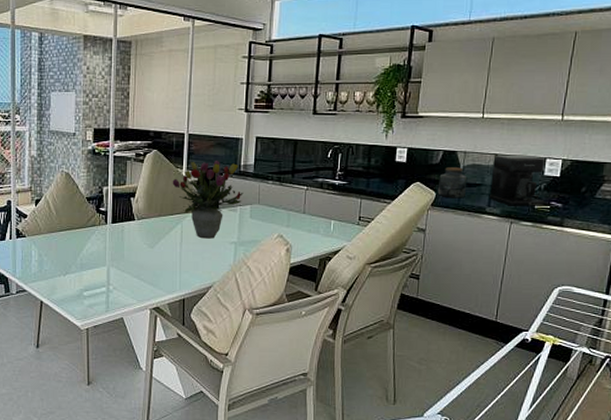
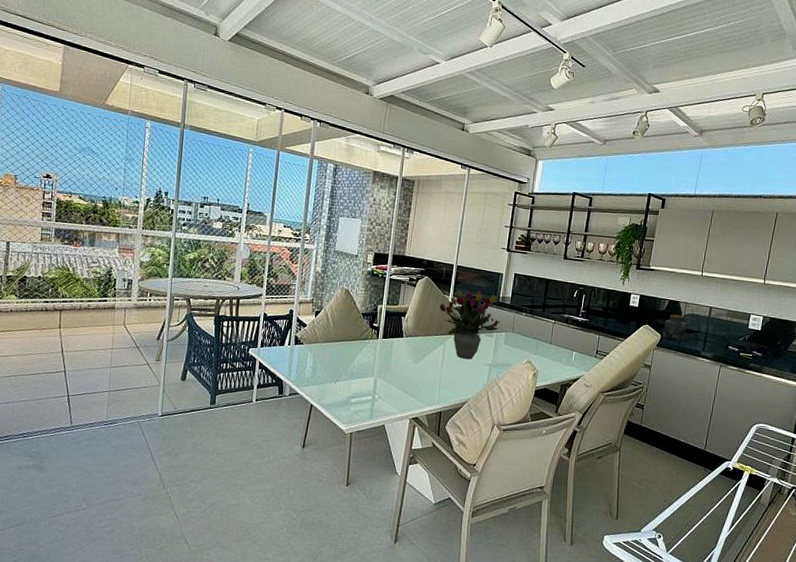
coffee maker: present [489,155,545,206] -> none [703,307,749,354]

